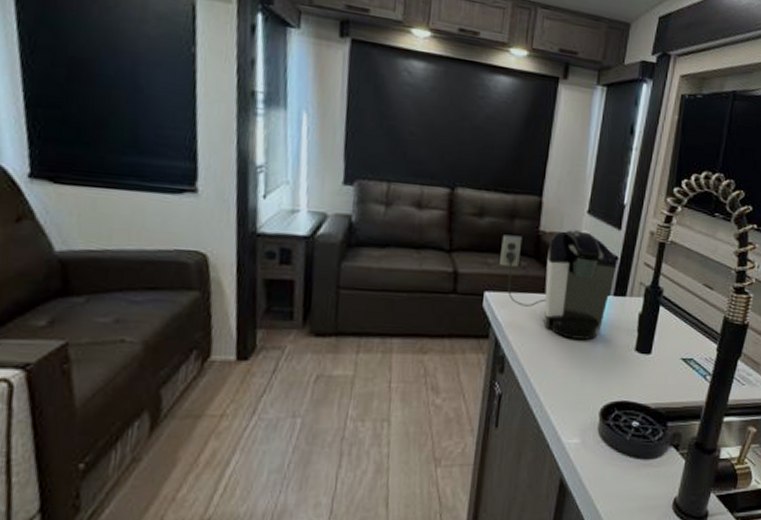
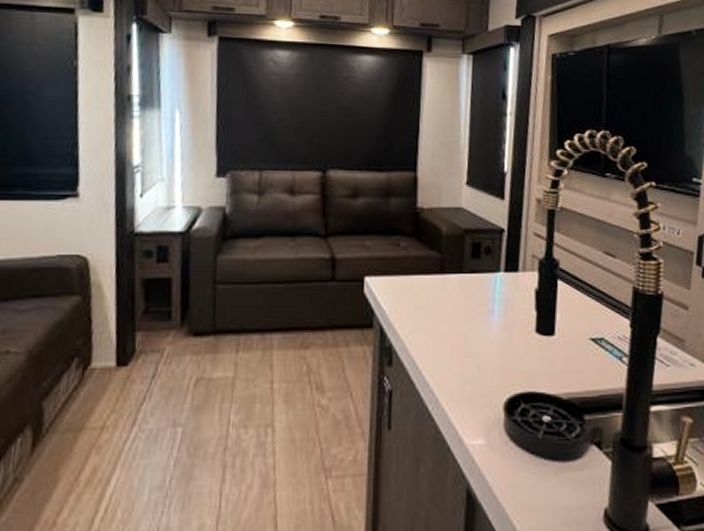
coffee maker: present [500,229,617,340] -> none [378,203,504,323]

